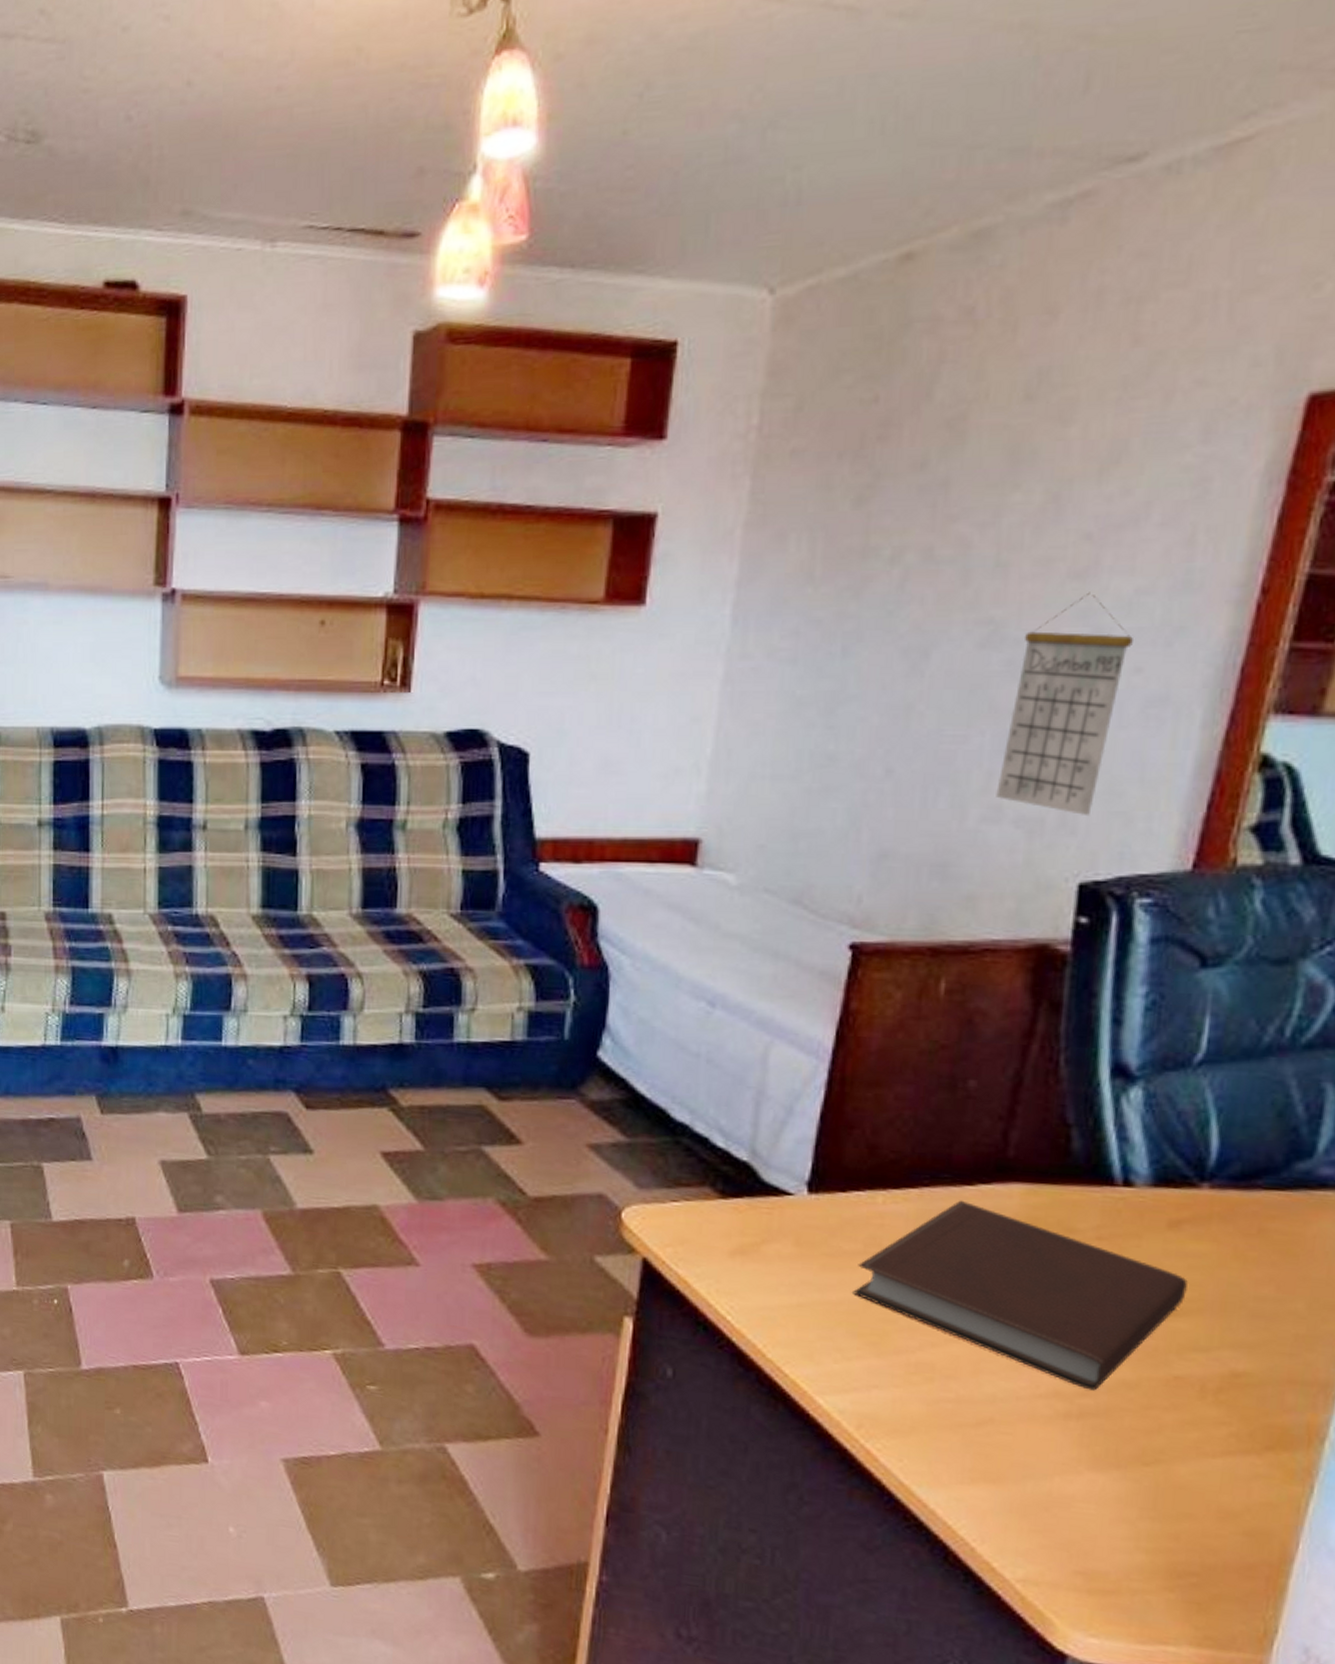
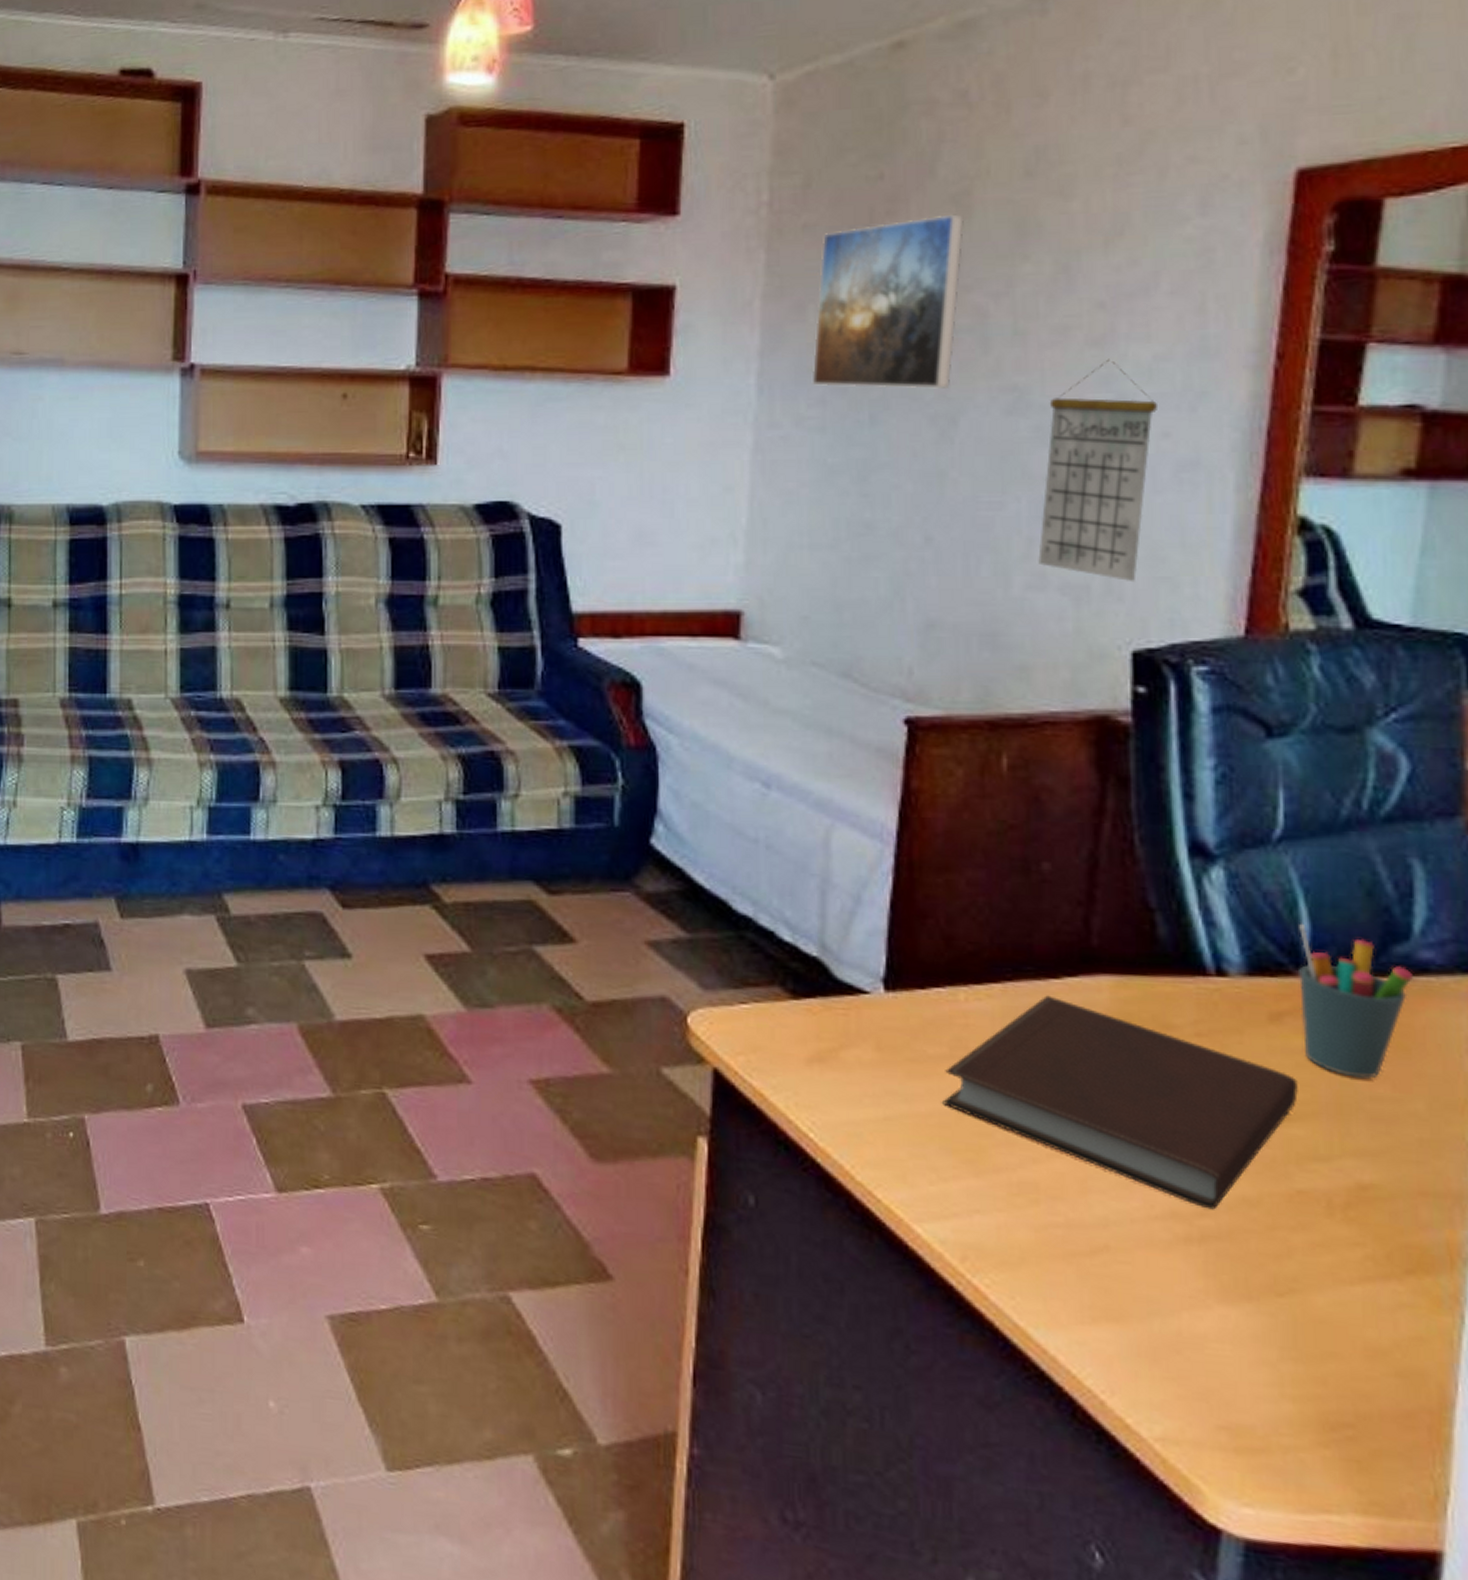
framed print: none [787,439,958,622] -> present [811,214,965,390]
pen holder: none [1198,1141,1311,1281] -> present [1299,924,1413,1079]

